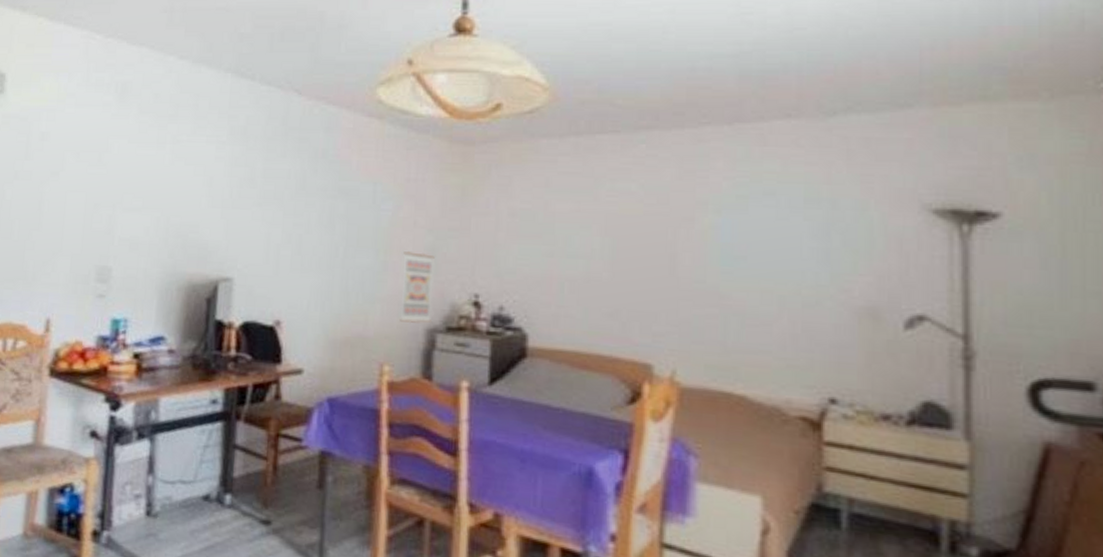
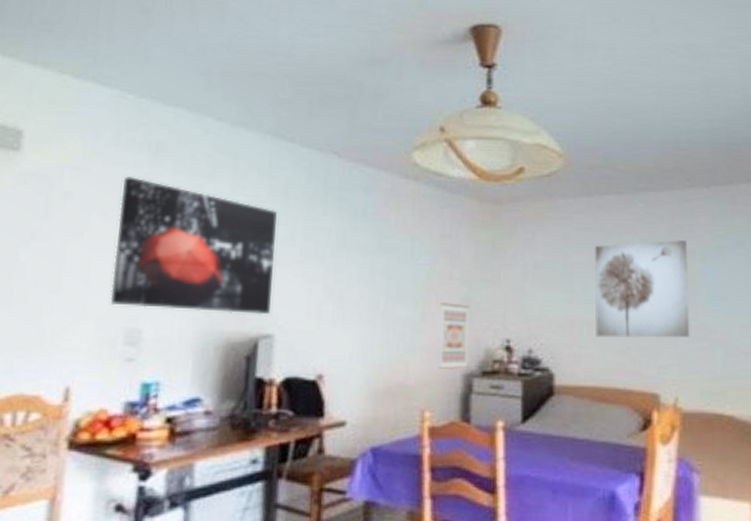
wall art: none [83,116,237,258] -> present [110,175,277,315]
wall art: none [578,187,699,302] -> present [594,239,690,338]

